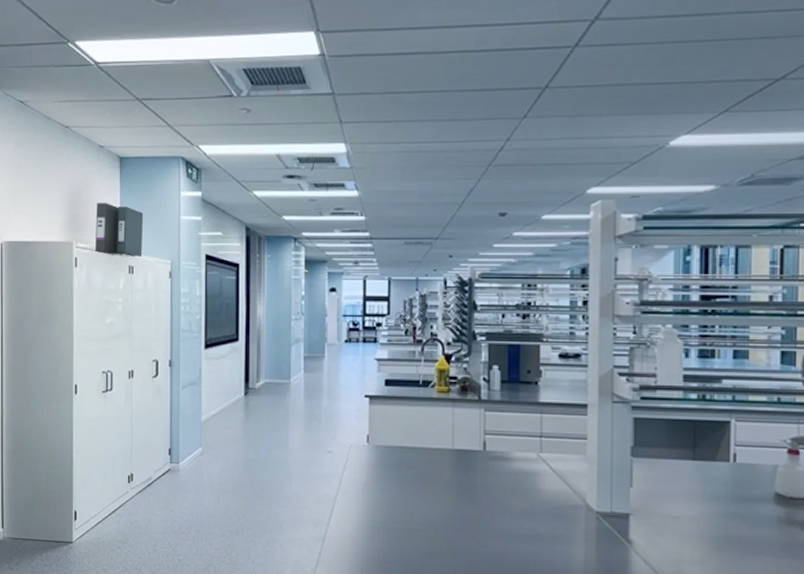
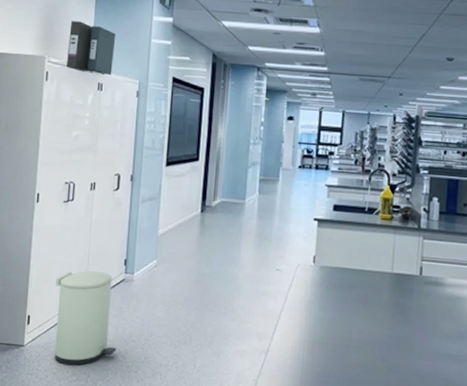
pedal bin: none [99,462,167,561] -> present [54,271,117,366]

